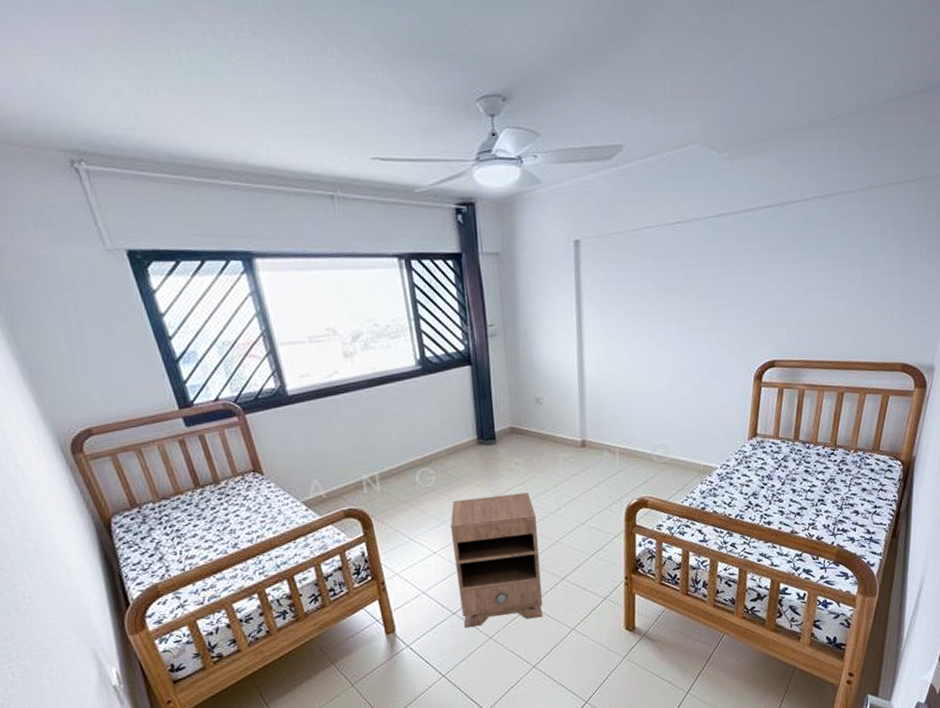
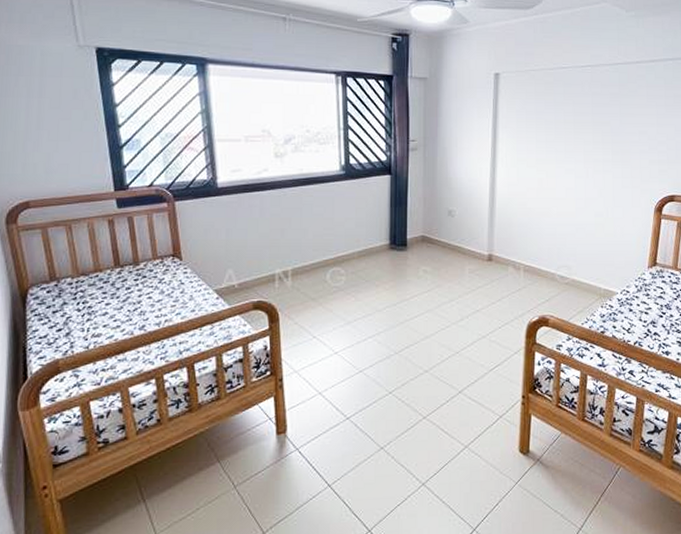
nightstand: present [450,492,543,627] -> none [354,300,439,435]

